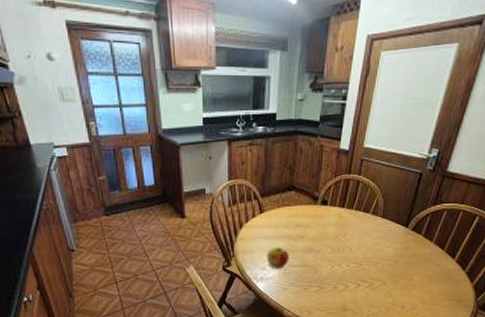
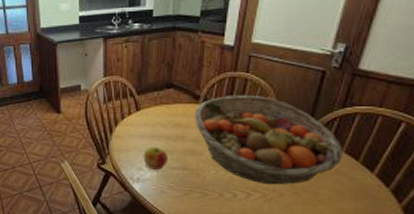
fruit basket: none [313,195,433,275] -> present [194,94,343,185]

